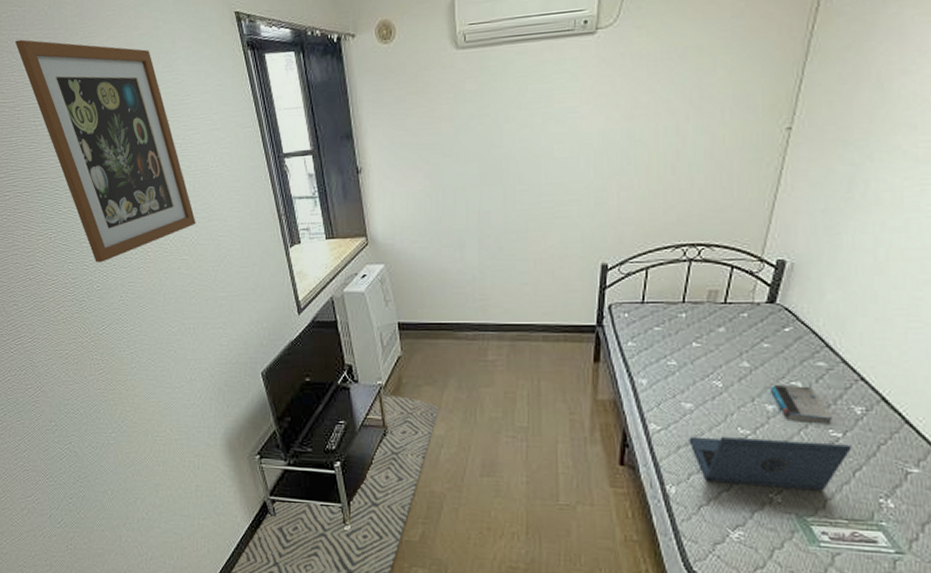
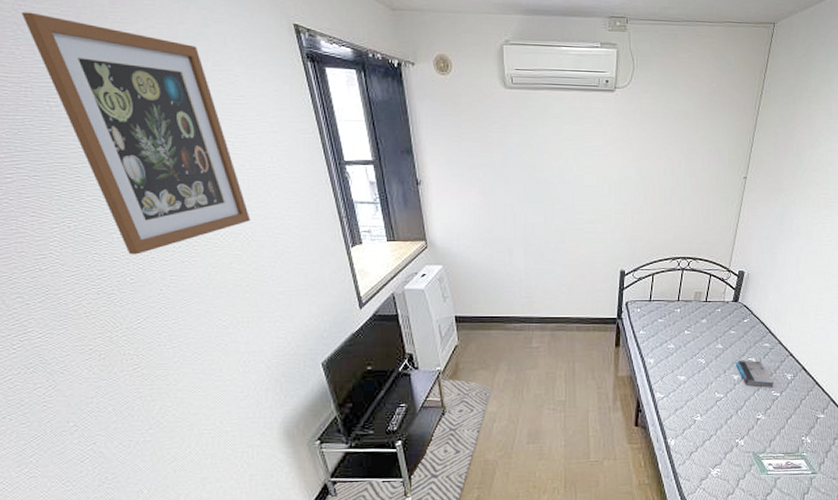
laptop: present [689,436,852,491] -> none [683,400,786,435]

